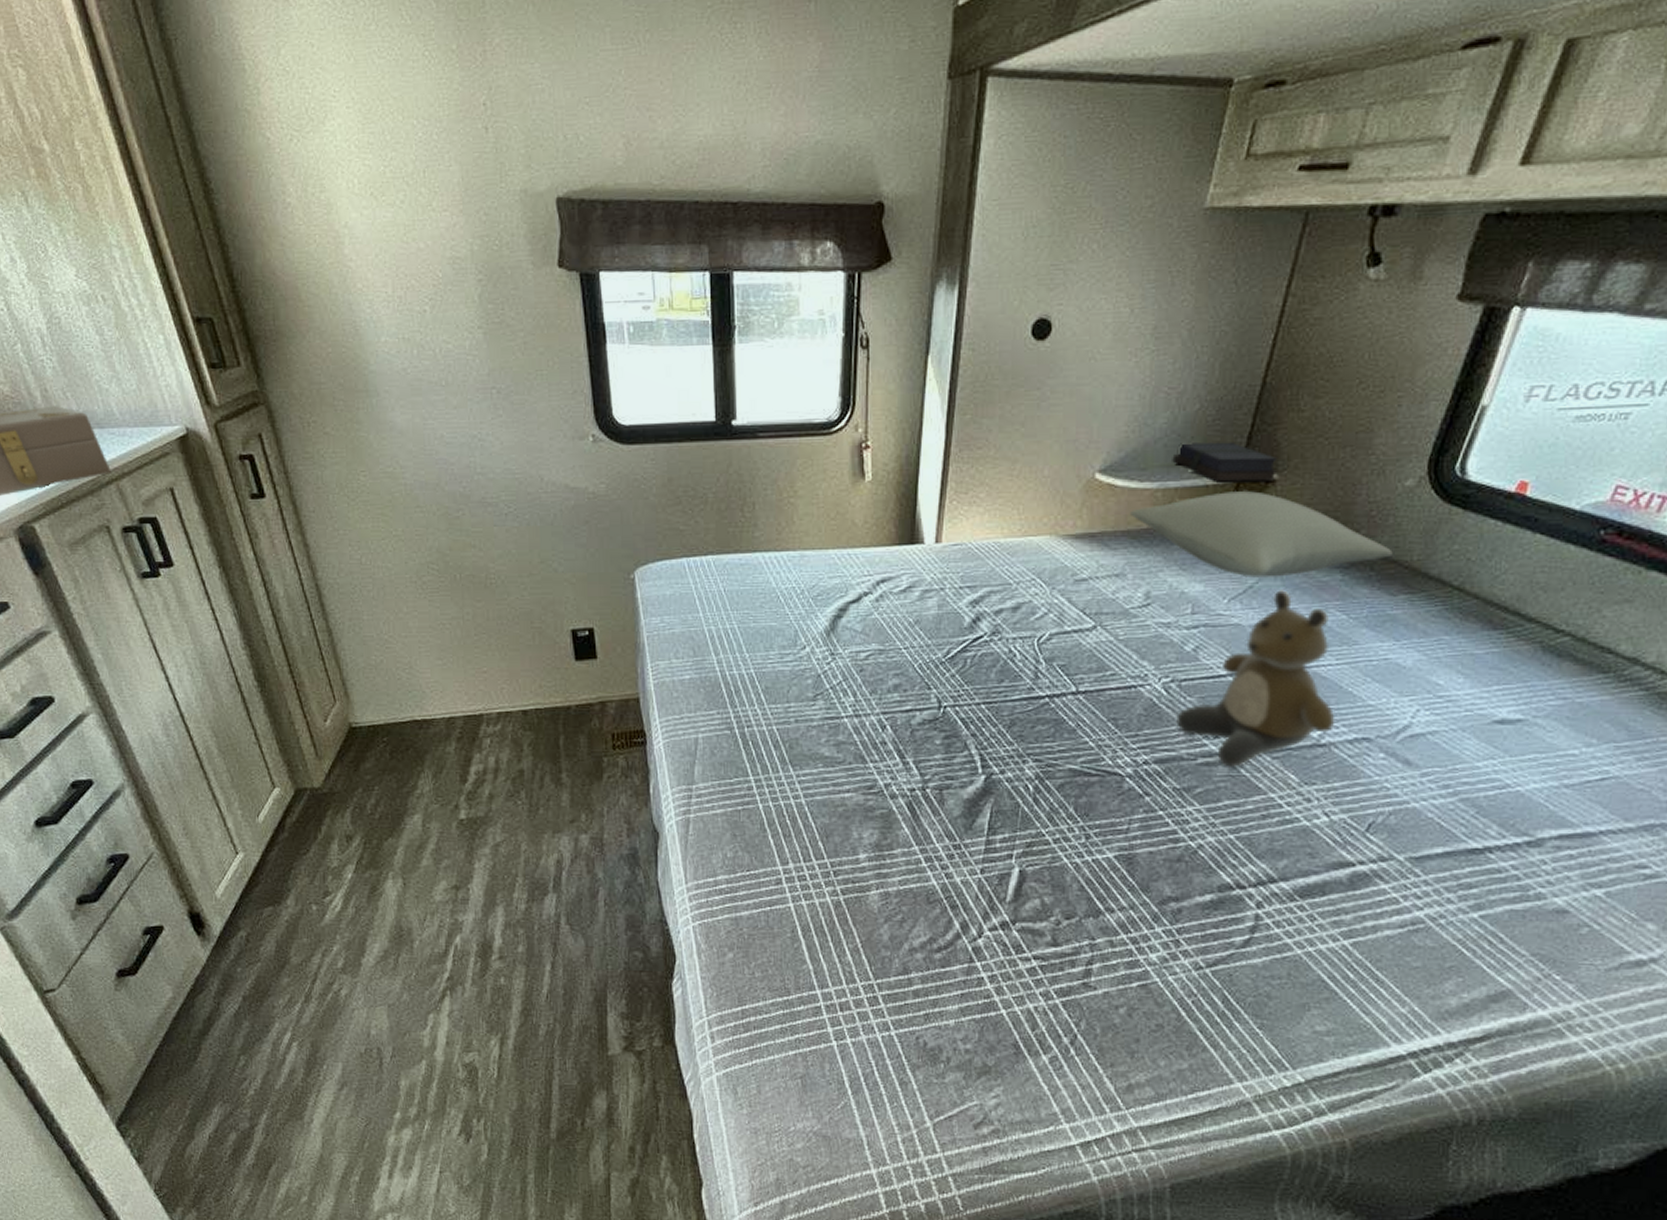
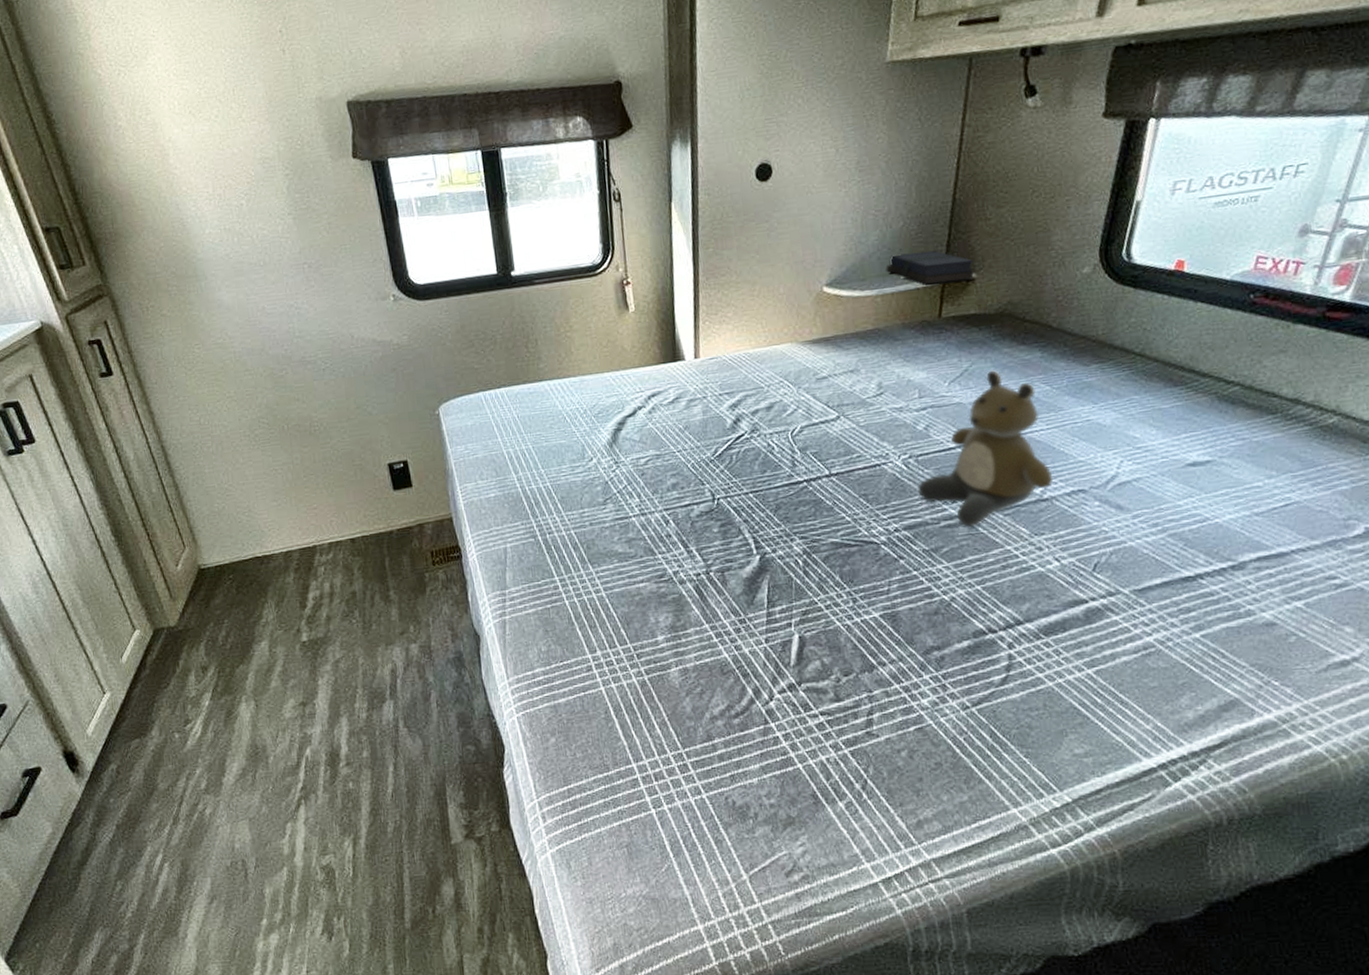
pillow: present [1129,491,1393,578] -> none [855,289,1081,362]

